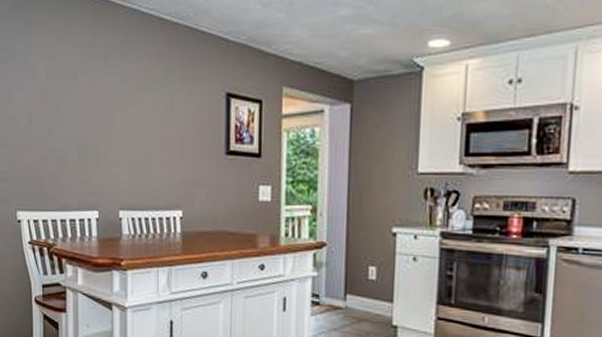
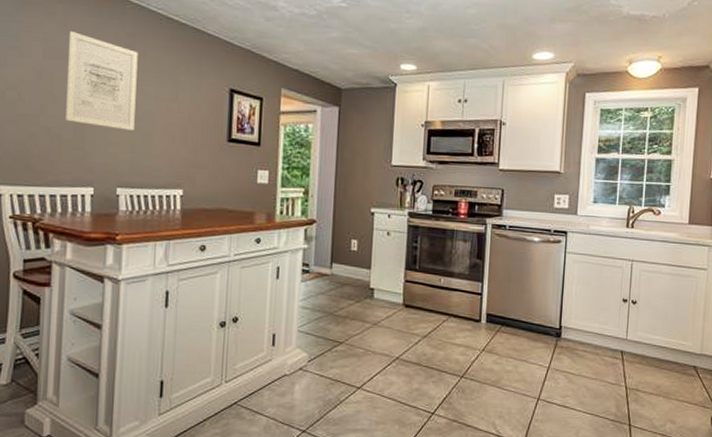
wall art: none [68,45,133,148] -> present [66,30,138,131]

